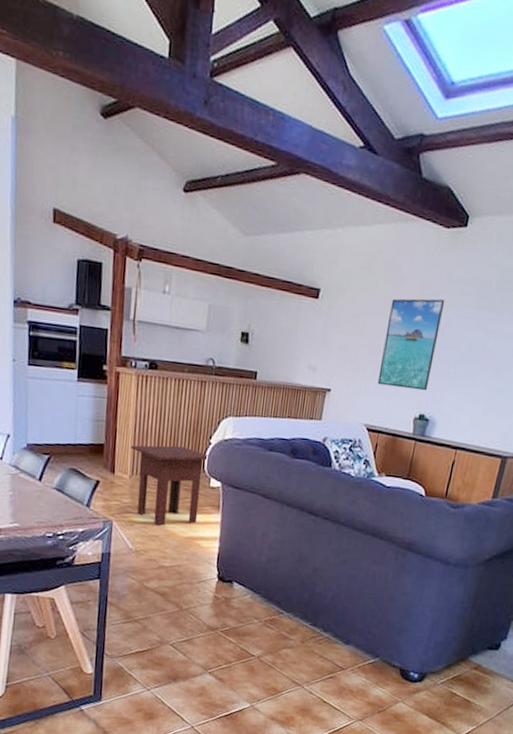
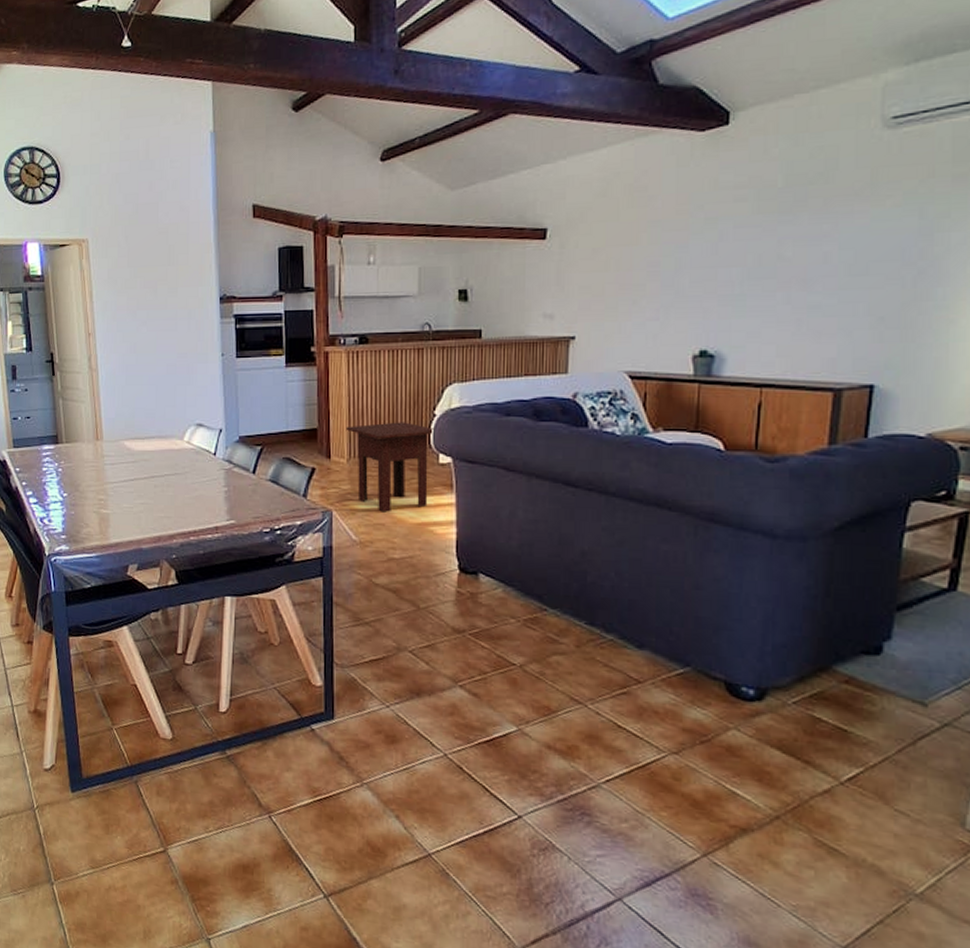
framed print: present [377,298,445,391] -> none [635,212,713,323]

